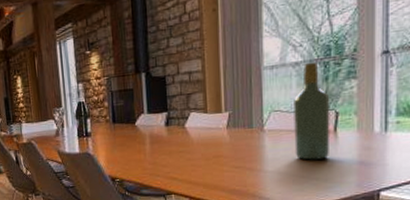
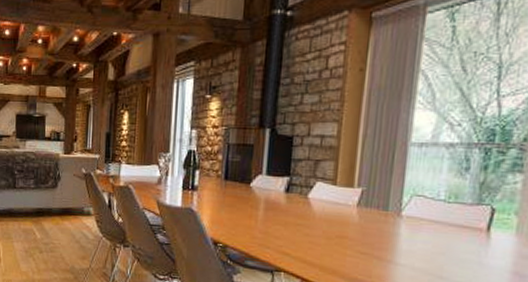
wine bottle: present [294,62,330,160] -> none [435,145,487,261]

